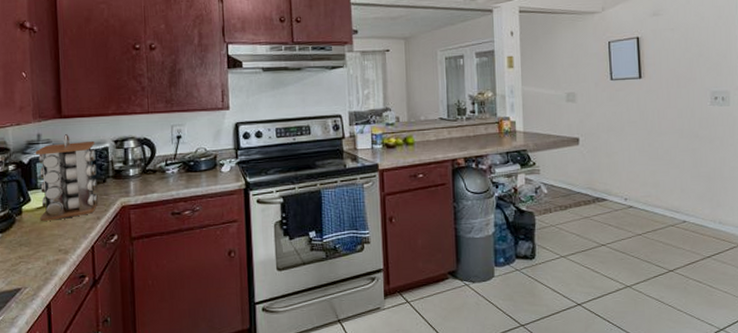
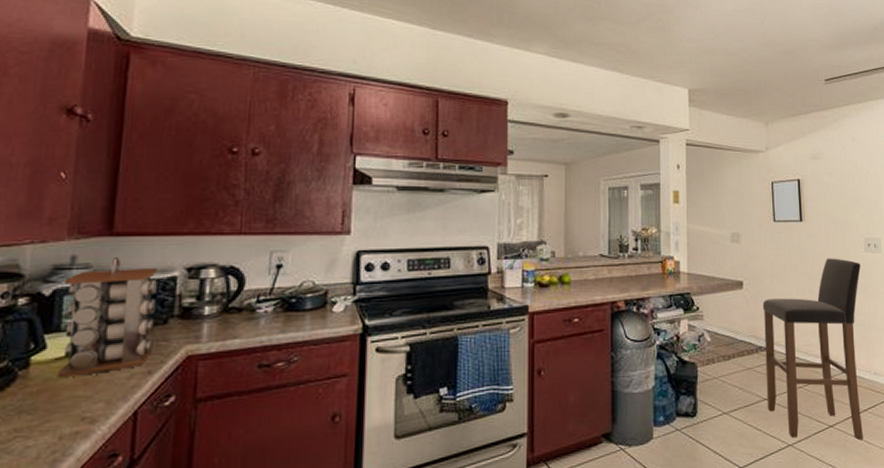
bar stool: none [599,112,706,284] -> present [762,258,863,440]

